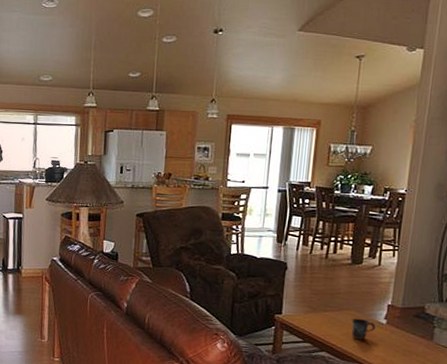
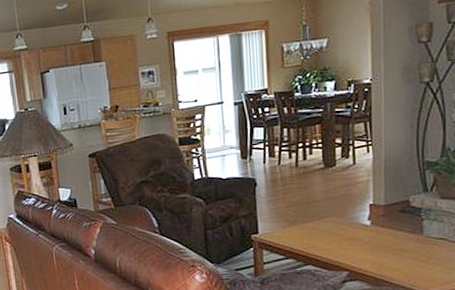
mug: present [351,318,376,340] -> none [334,223,360,247]

